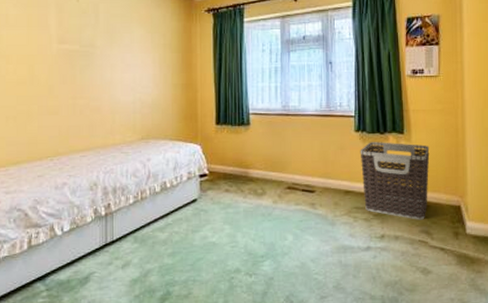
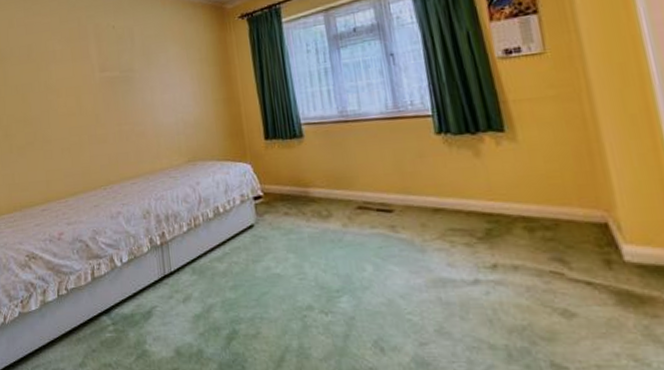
clothes hamper: present [360,142,430,220] -> none [445,144,556,244]

